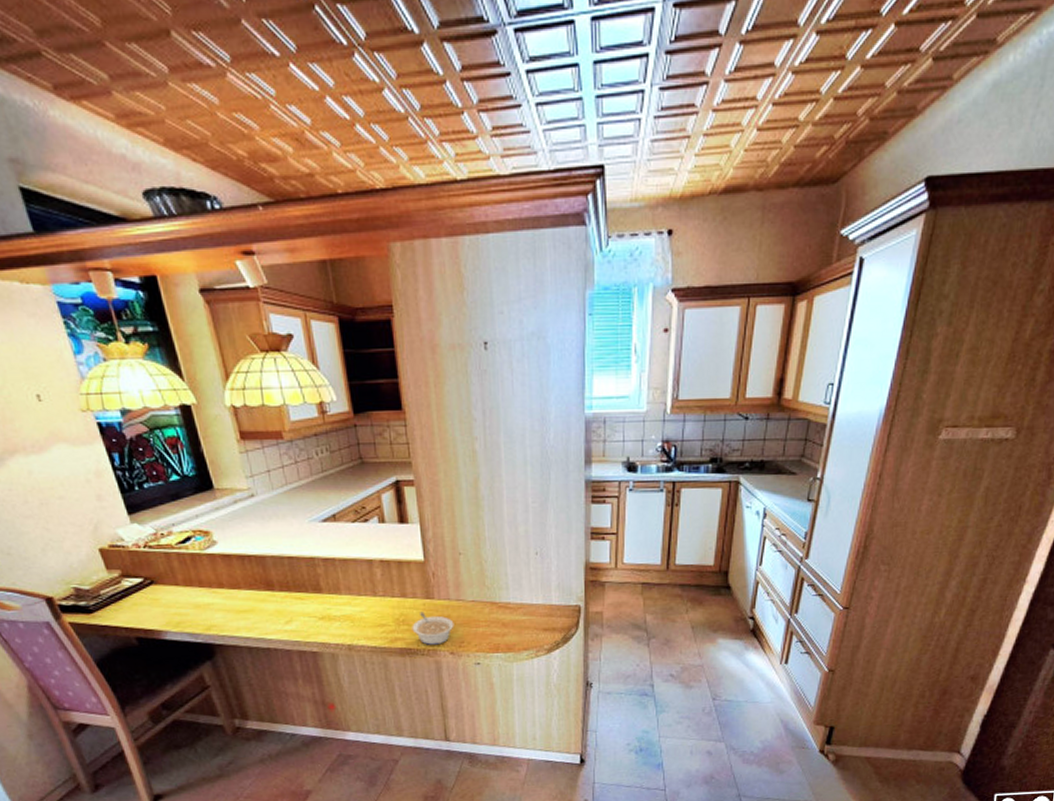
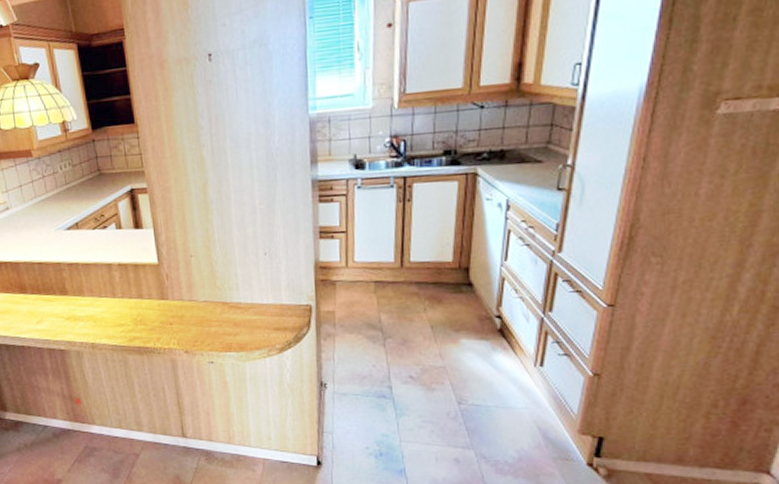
legume: present [412,611,454,645] -> none [148,312,188,344]

